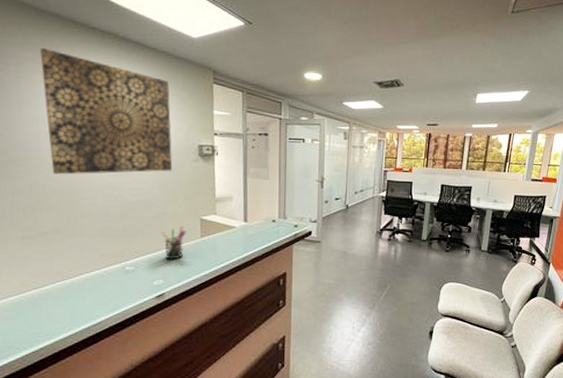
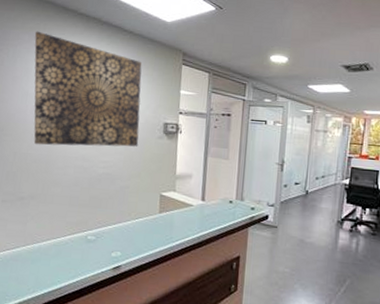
pen holder: present [161,225,186,260] -> none [122,200,146,234]

